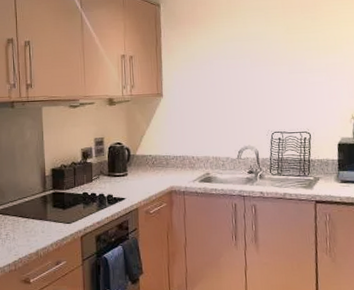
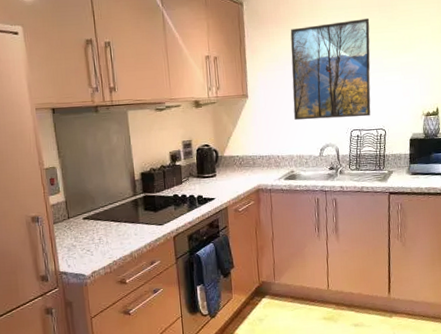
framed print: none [207,18,294,121] -> present [290,18,371,120]

